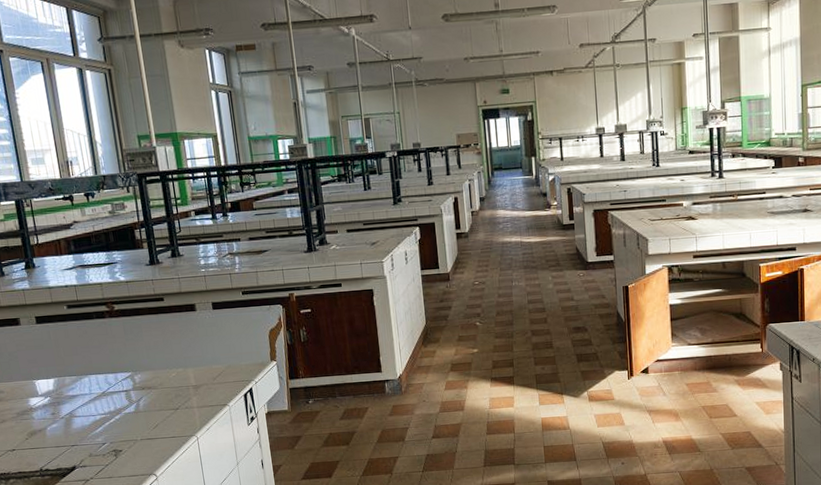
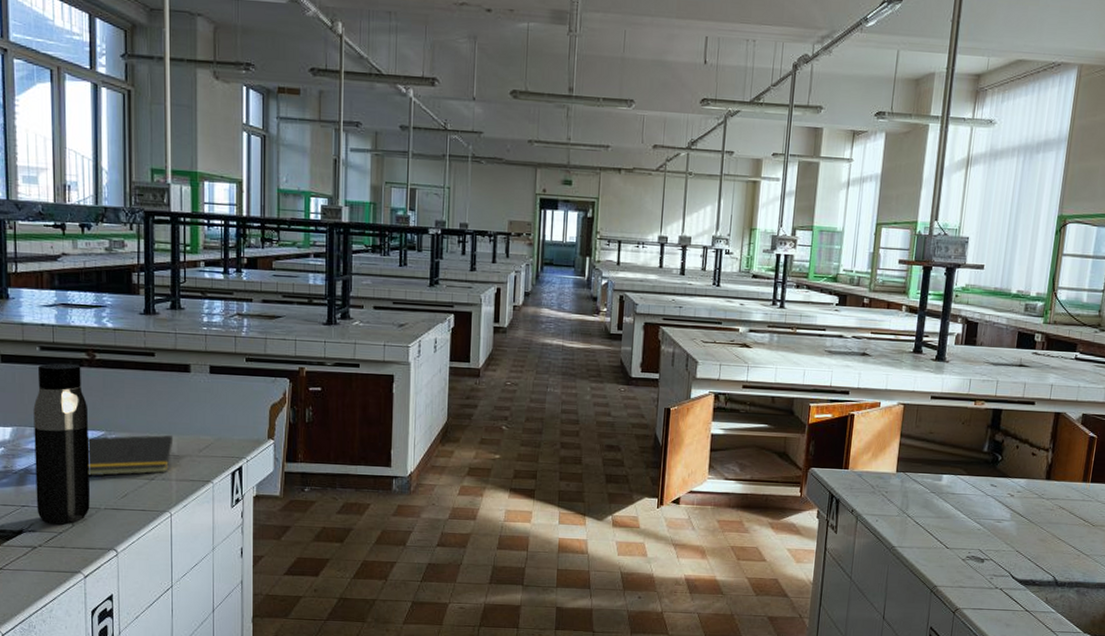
water bottle: none [67,316,129,459] -> present [33,363,90,525]
notepad: none [117,369,191,413] -> present [87,435,174,476]

